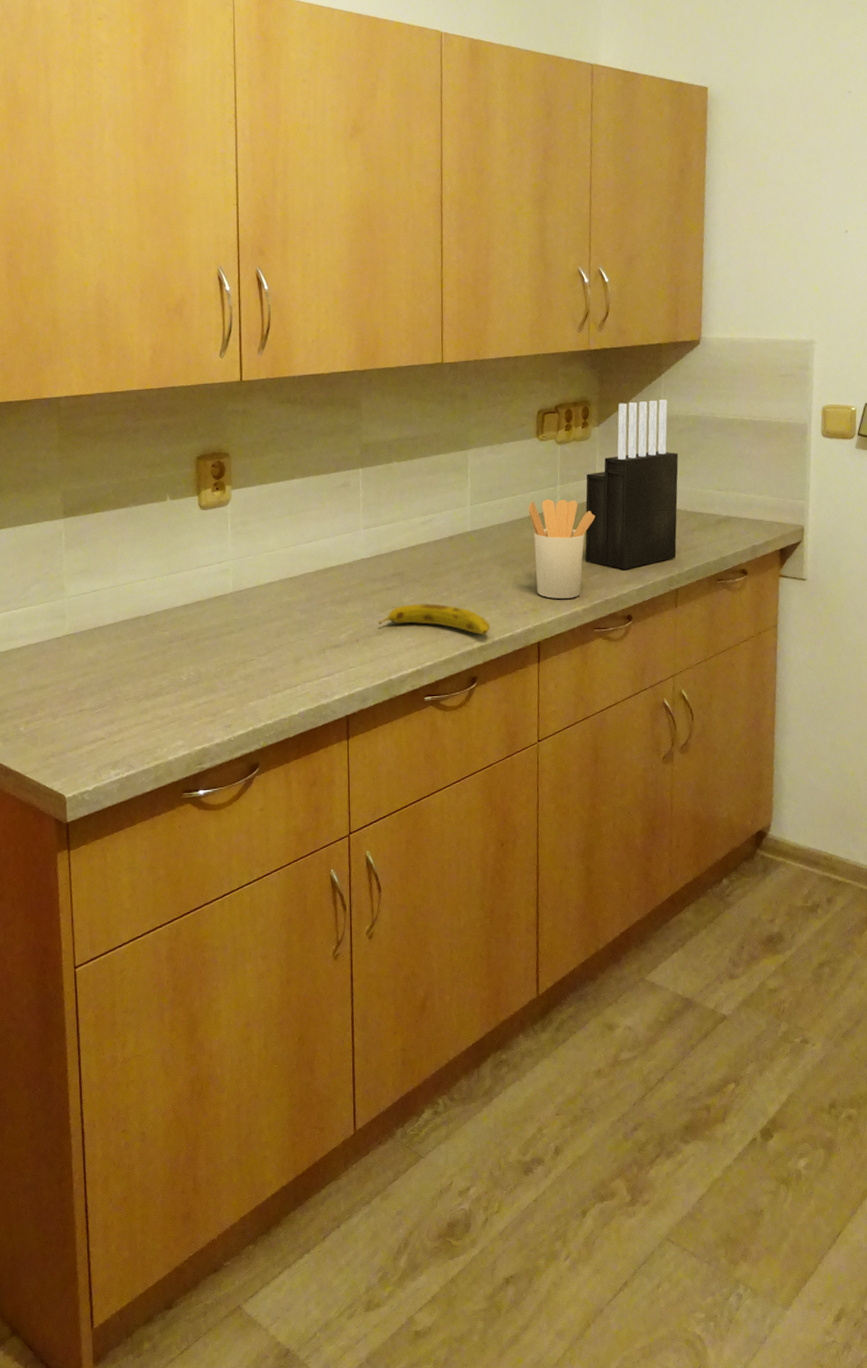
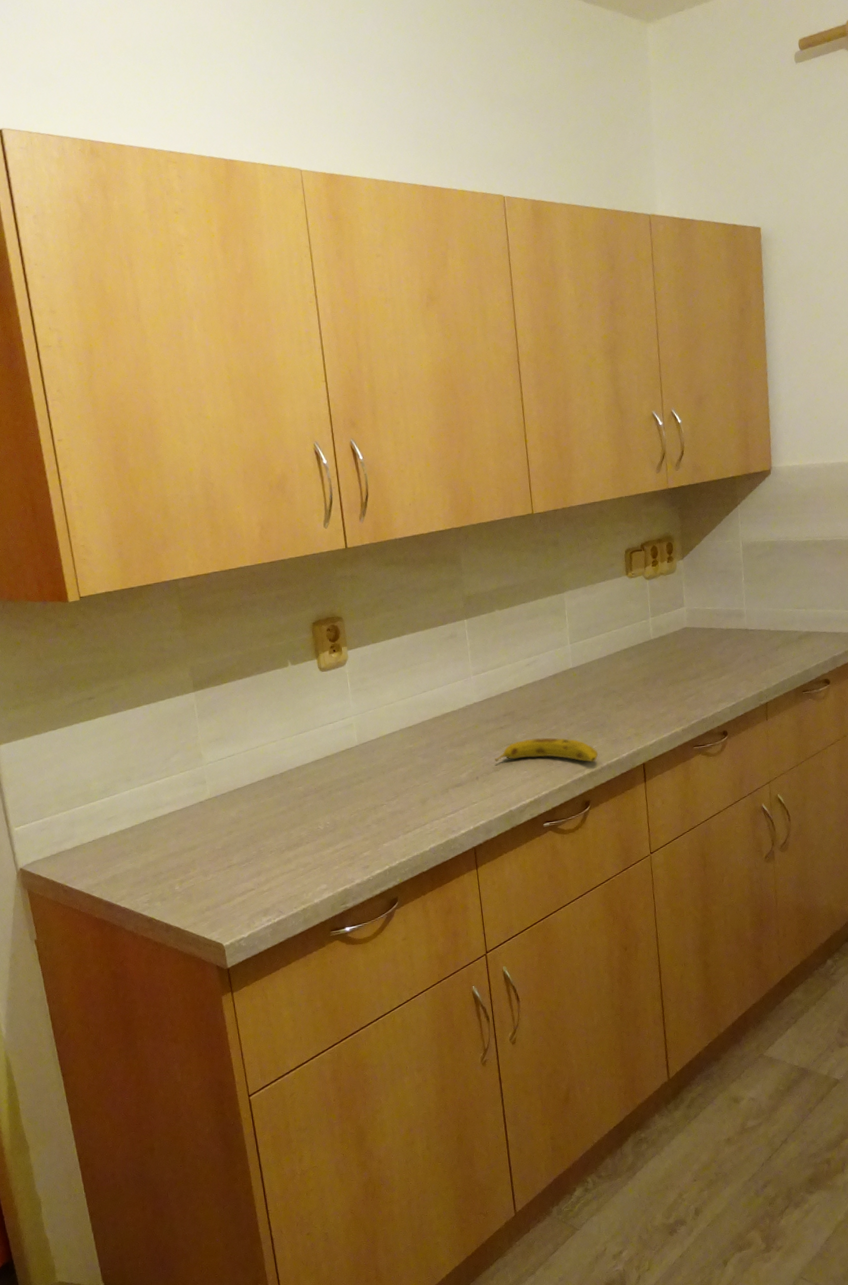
utensil holder: present [528,499,595,599] -> none [624,630,687,723]
knife block: present [585,400,679,569] -> none [675,528,764,690]

